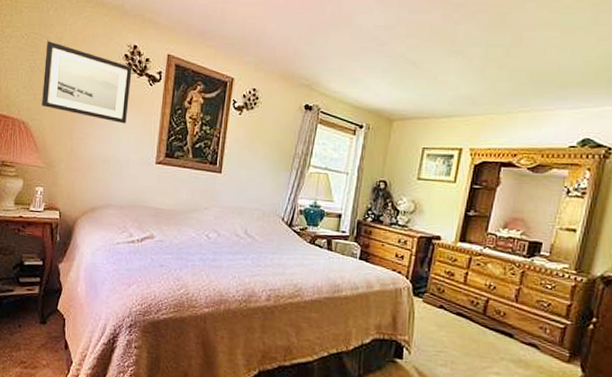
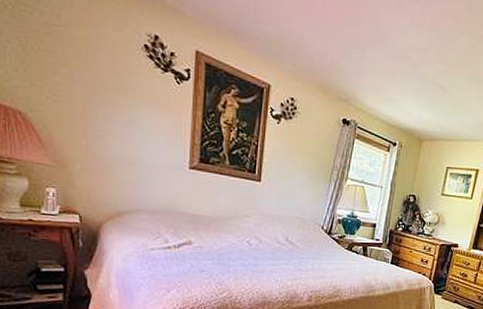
wall art: present [42,41,132,124] -> none [40,16,155,124]

